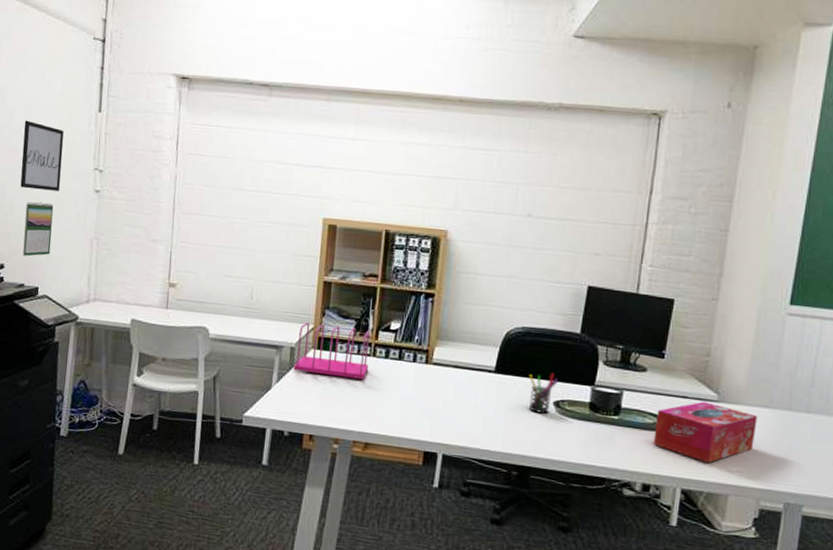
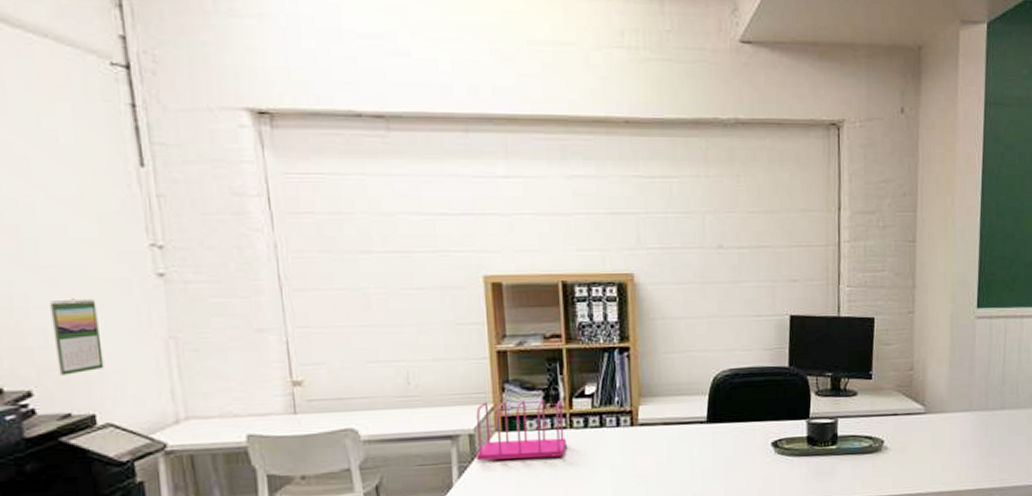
wall art: present [20,120,64,192] -> none [20,186,102,283]
pen holder: present [528,373,559,414] -> none [742,412,774,457]
tissue box: present [653,401,758,463] -> none [871,415,961,475]

